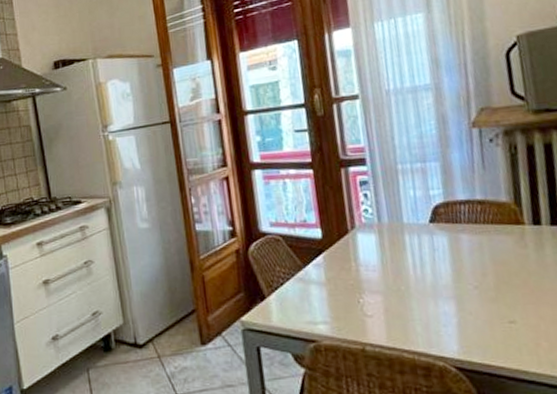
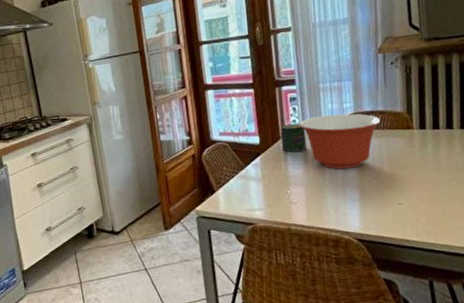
jar: none [348,213,383,250] -> present [280,123,307,152]
mixing bowl: none [372,203,480,274] -> present [299,113,381,169]

